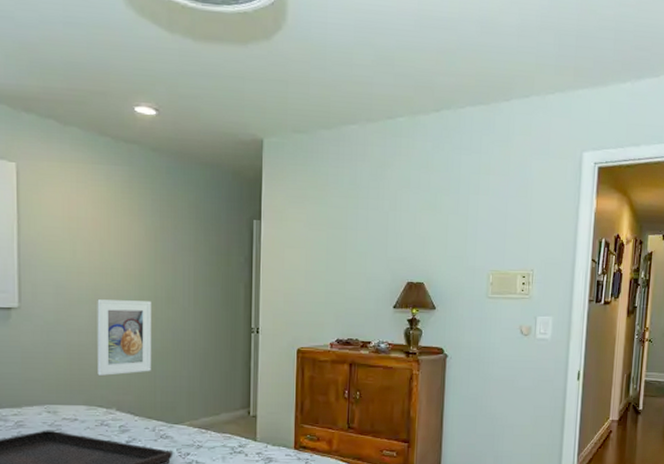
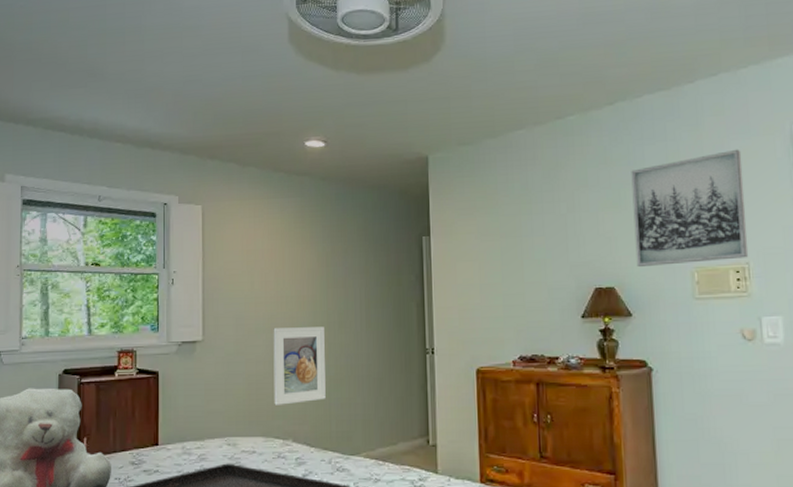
wall art: none [444,168,540,267] -> present [631,149,749,268]

